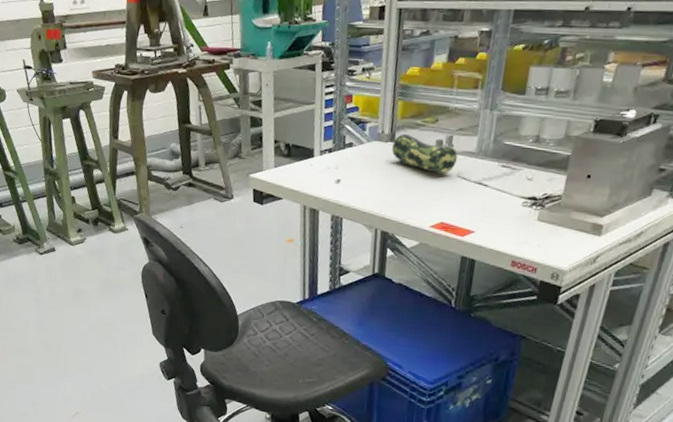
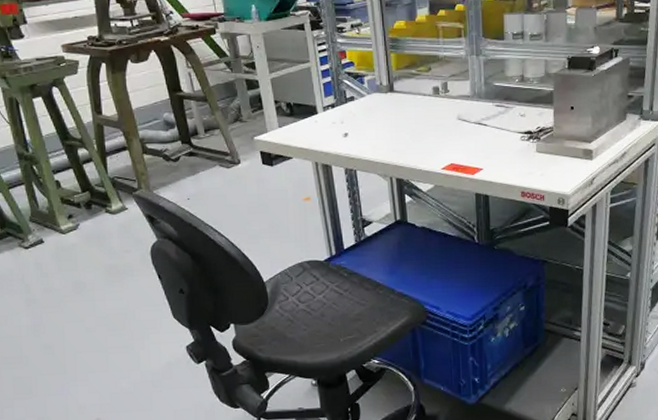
pencil case: present [392,134,458,174] -> none [393,84,455,118]

